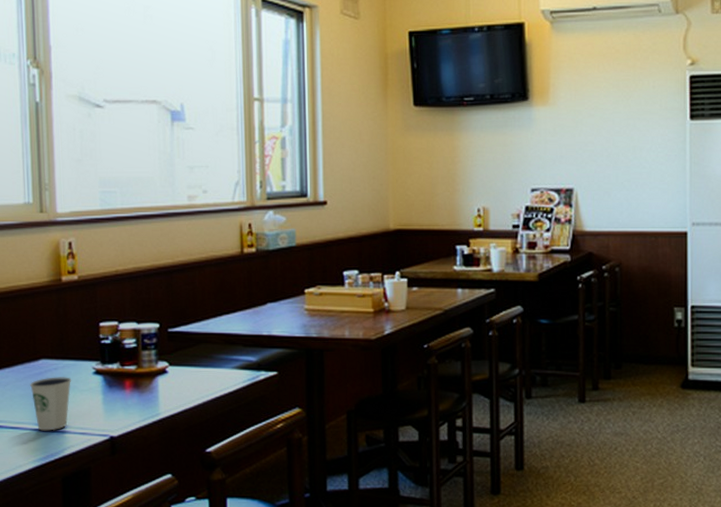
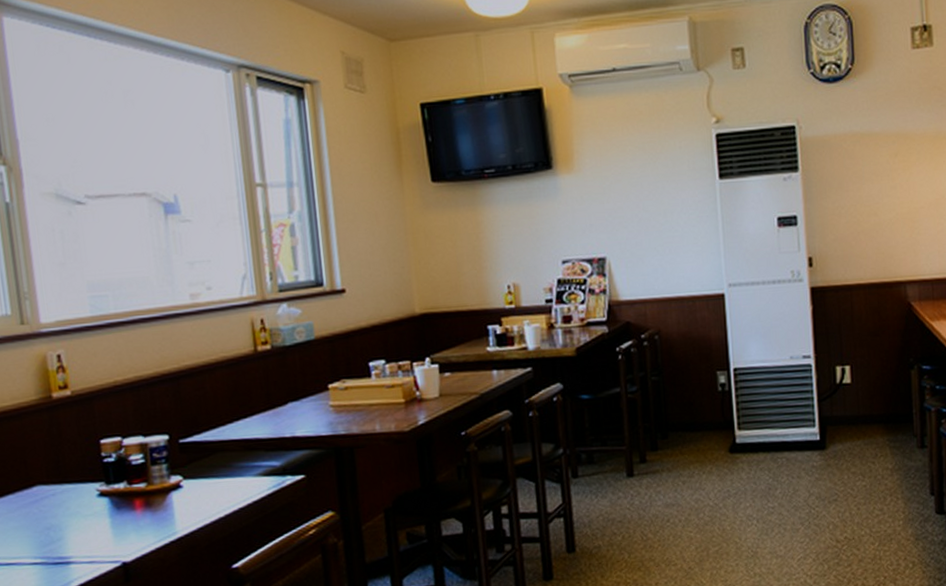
dixie cup: present [30,377,72,431] -> none [25,502,74,564]

